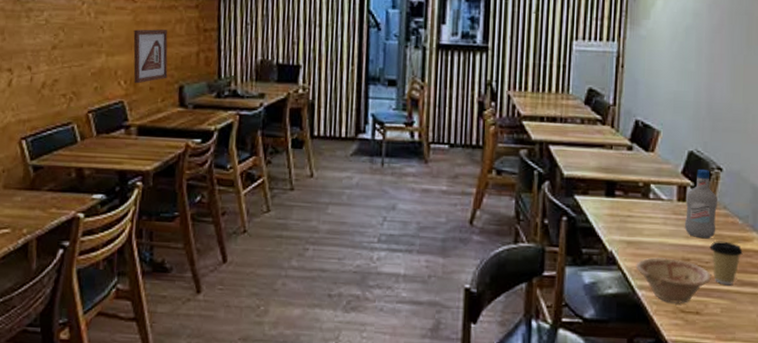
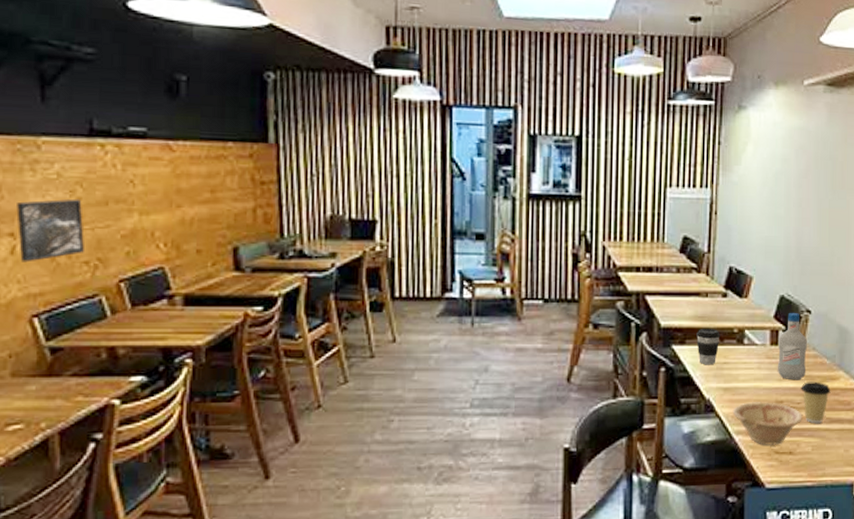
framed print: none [14,41,63,94] -> present [16,199,84,263]
picture frame: present [133,29,168,84] -> none [173,182,219,246]
coffee cup: none [600,181,625,218] -> present [696,329,720,365]

